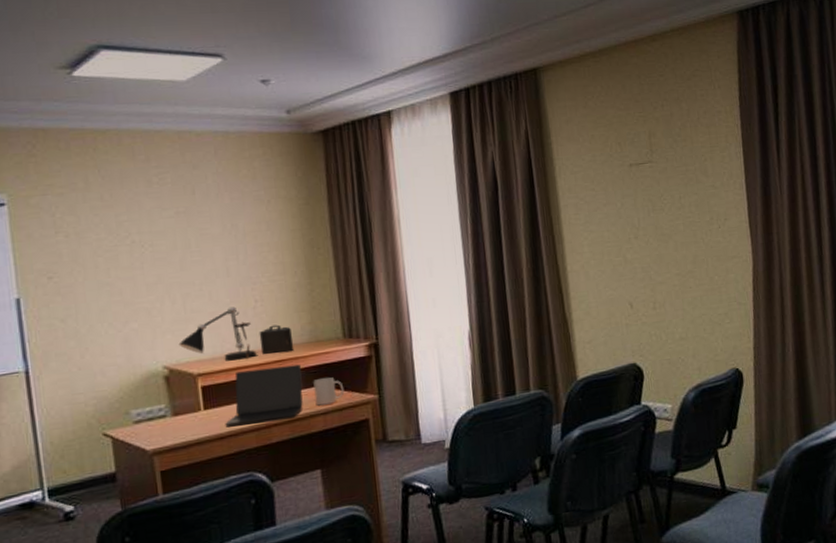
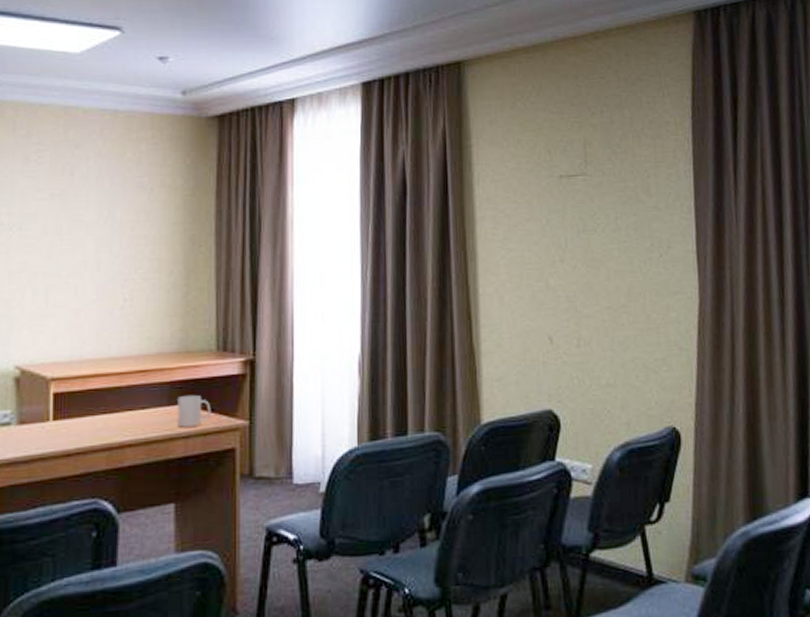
desk lamp: present [179,306,257,361] -> none [35,304,119,366]
laptop: present [225,364,303,427] -> none [74,377,165,443]
briefcase: present [234,322,294,360] -> none [97,322,161,367]

